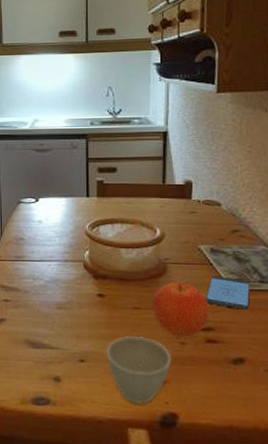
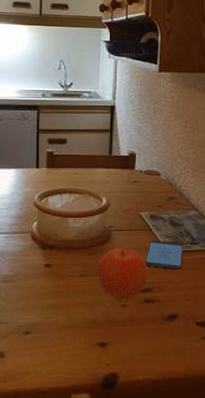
cup: present [106,335,170,404] -> none [52,303,112,369]

